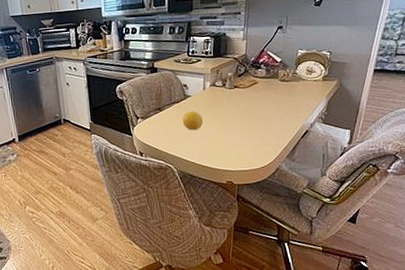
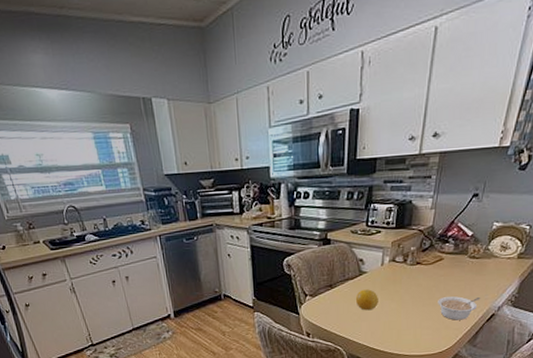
legume: none [256,115,294,137] -> present [438,296,481,320]

